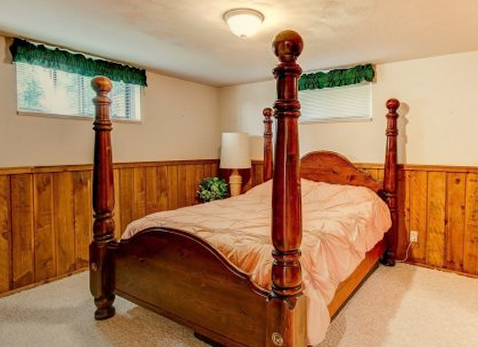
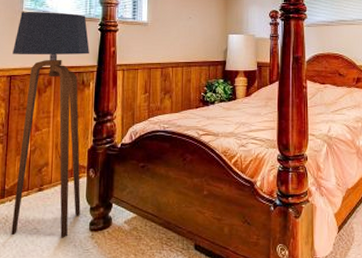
floor lamp: none [10,111,85,326] -> present [11,12,89,238]

